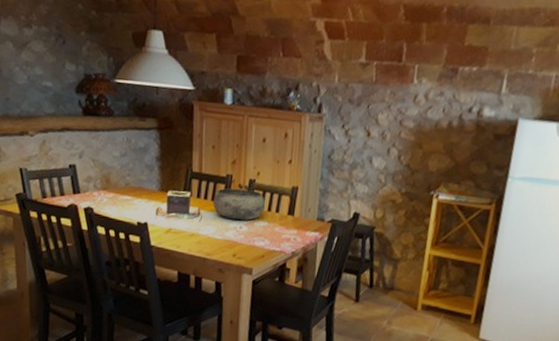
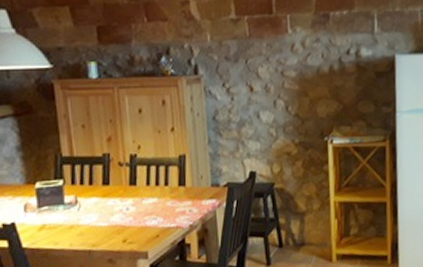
bowl: present [213,188,266,221] -> none [91,166,153,202]

